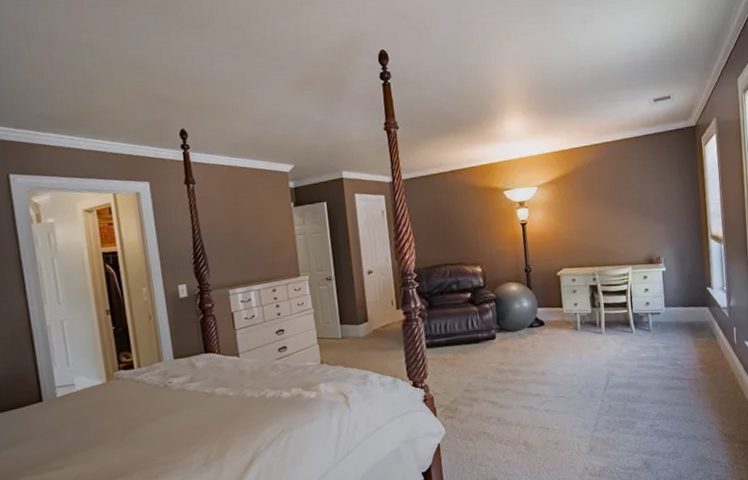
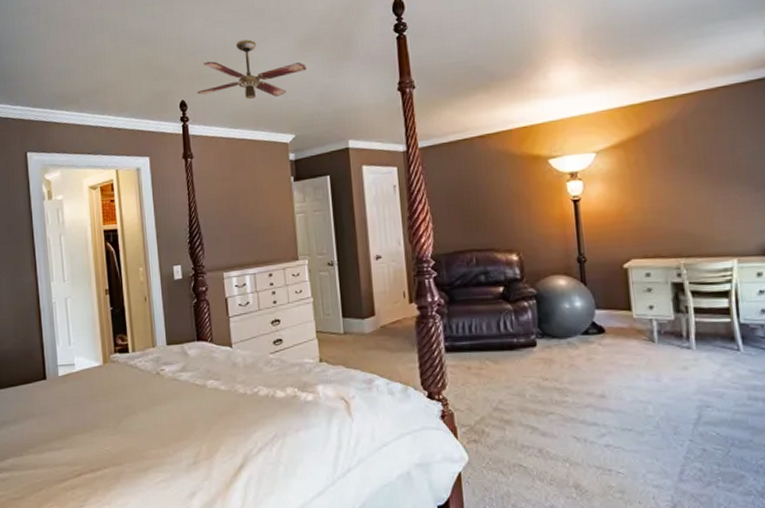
ceiling fan: none [197,75,303,132] -> present [197,39,306,100]

